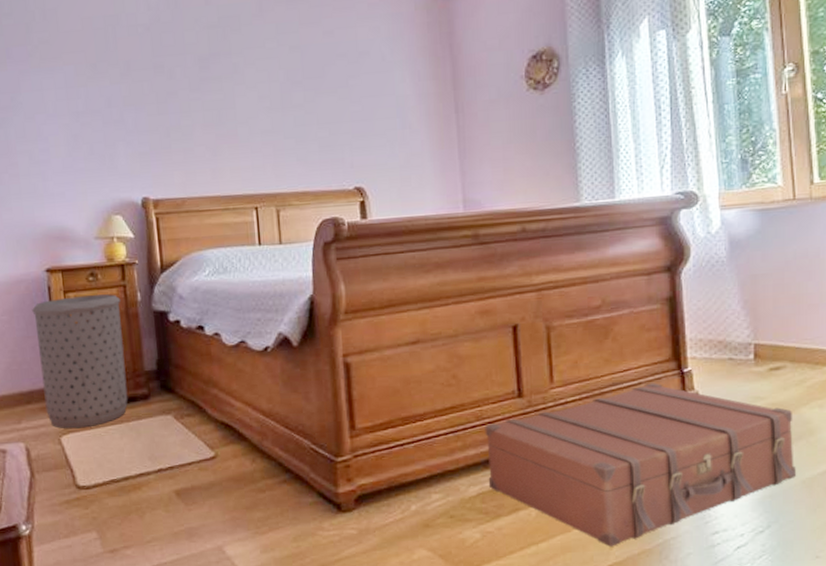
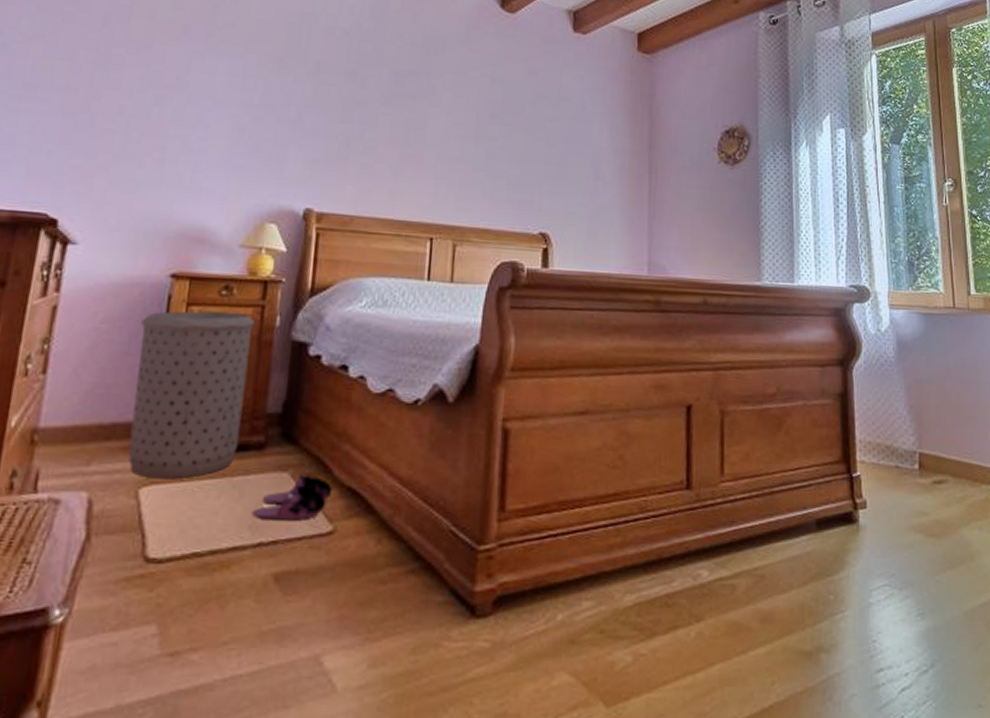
slippers: none [149,415,209,452] -> present [251,474,332,520]
suitcase: present [485,383,796,547] -> none [646,486,958,681]

